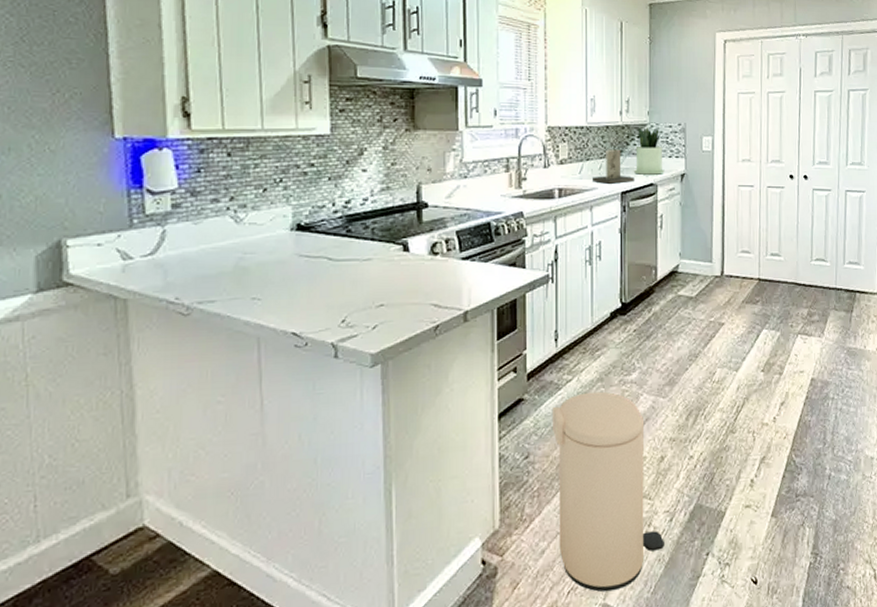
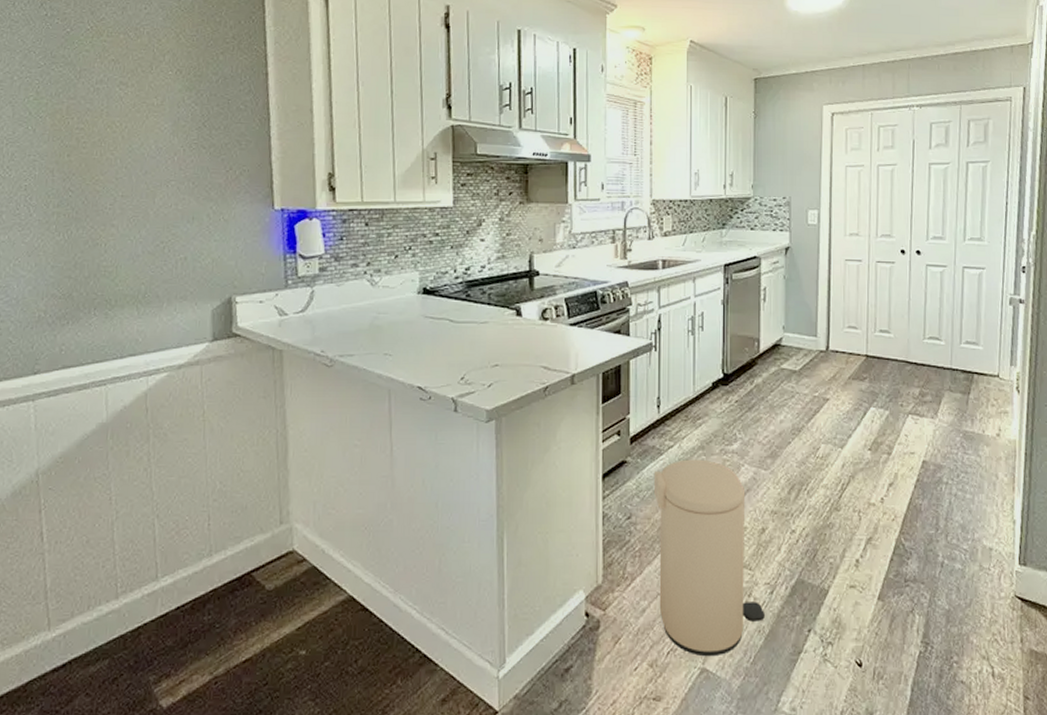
paper towel roll: present [591,149,634,184] -> none [695,222,738,256]
planter: present [633,127,665,175] -> none [736,200,769,248]

